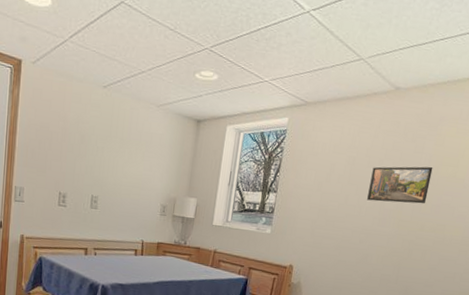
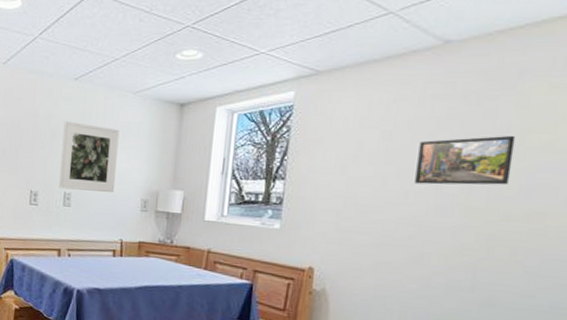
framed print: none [87,127,144,198] -> present [59,121,120,193]

